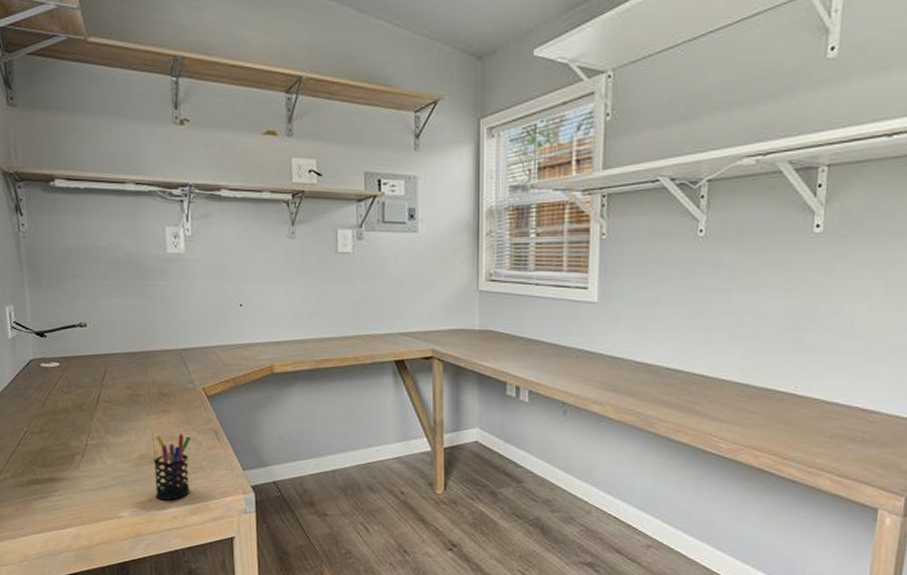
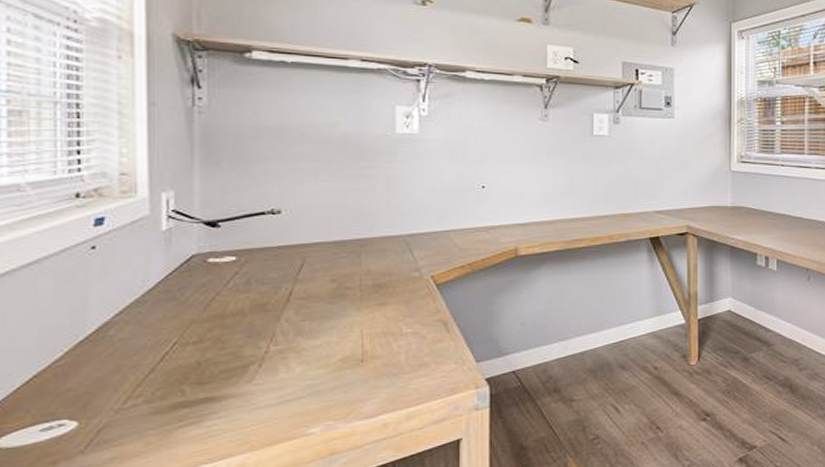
pen holder: present [153,434,192,500] -> none [360,328,414,407]

